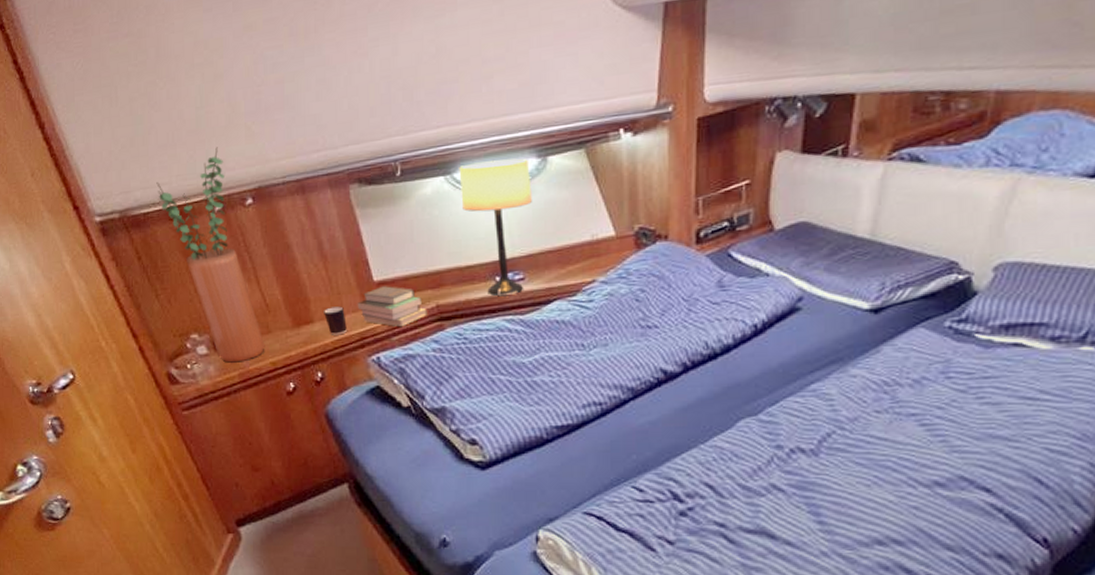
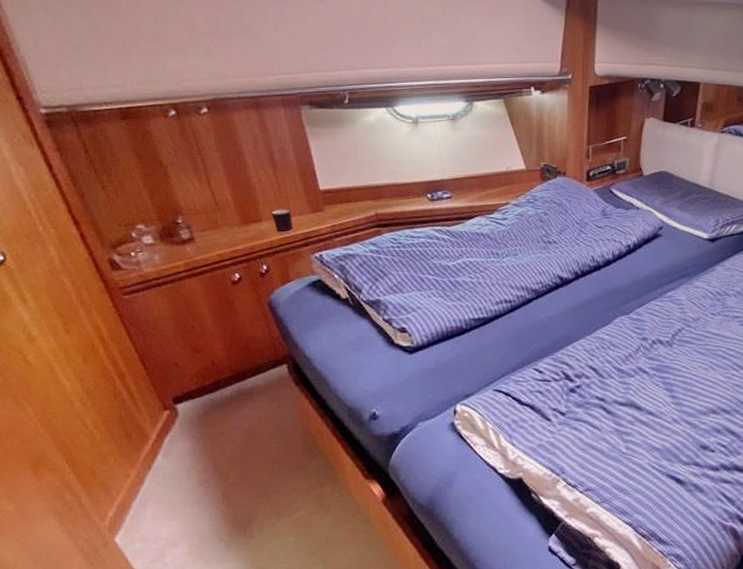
vase: present [156,147,265,363] -> none [109,59,213,253]
books: present [357,286,427,328] -> none [303,195,367,231]
table lamp: present [459,158,532,297] -> none [399,100,460,211]

